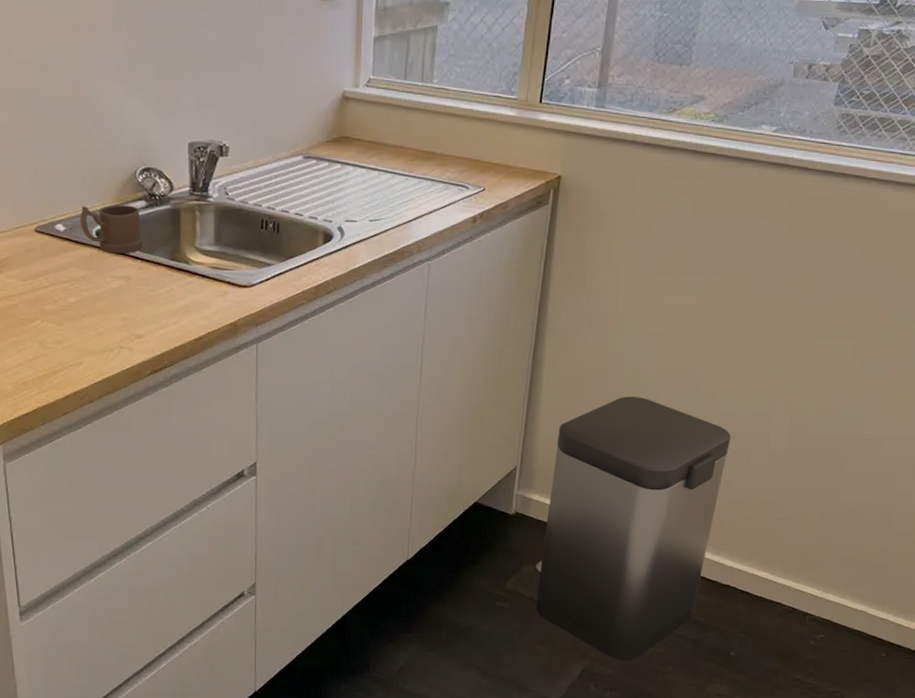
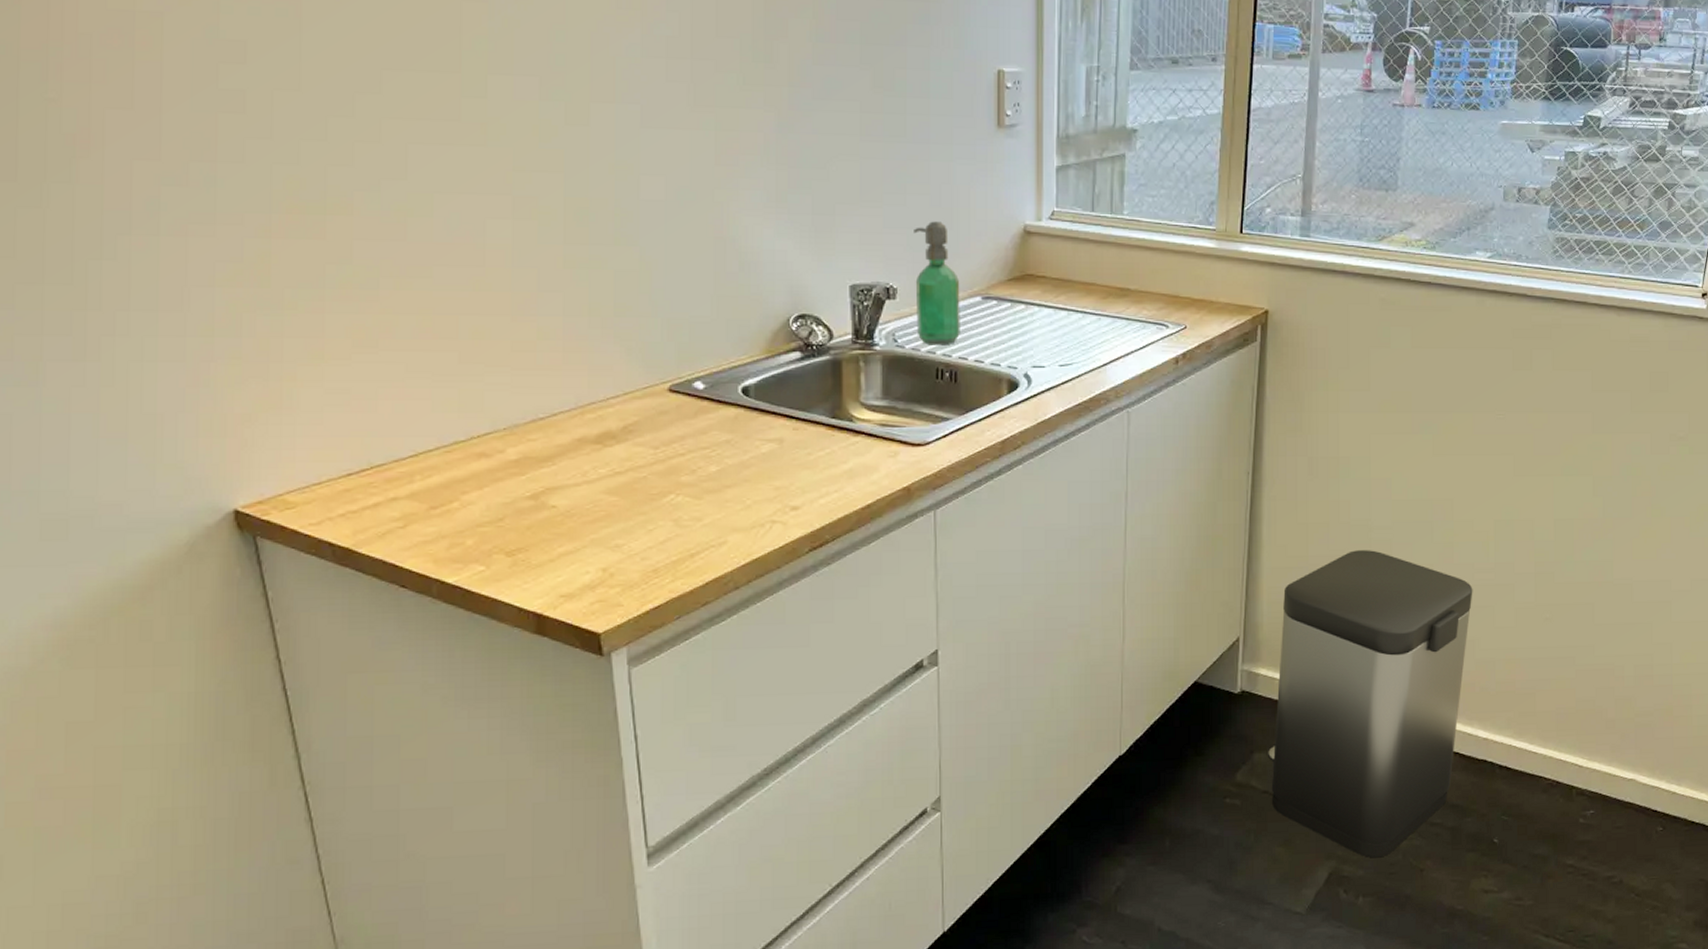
mug: present [80,205,143,254] -> none [722,357,799,413]
soap dispenser: none [245,86,284,199] -> present [914,221,960,346]

